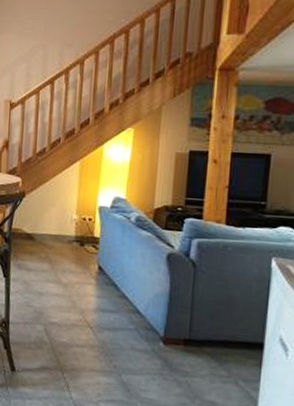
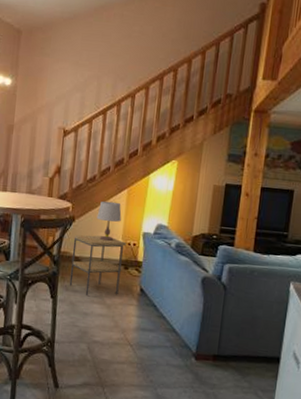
side table: none [22,210,82,274] -> present [69,234,127,295]
table lamp: none [48,174,75,217] -> present [96,200,122,241]

